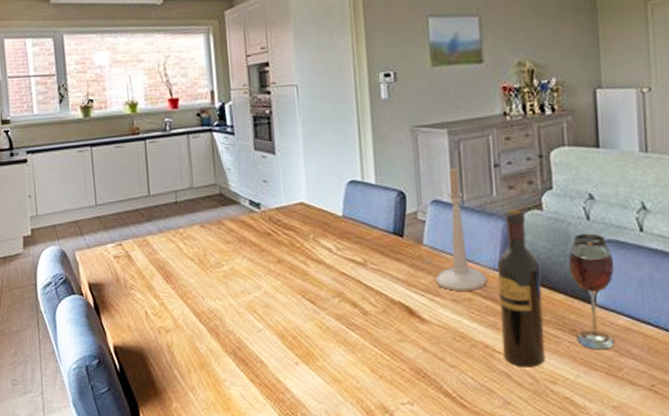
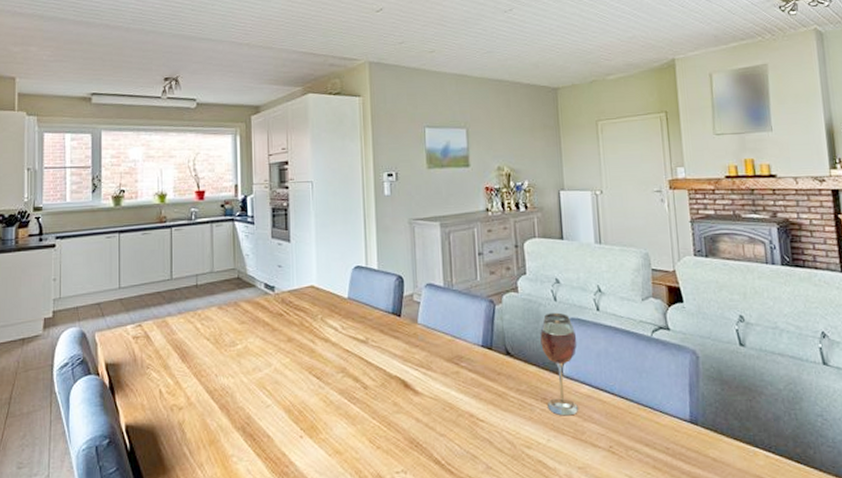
candlestick: present [436,167,488,291] -> none [429,255,473,365]
wine bottle: present [496,209,546,367] -> none [480,292,522,434]

